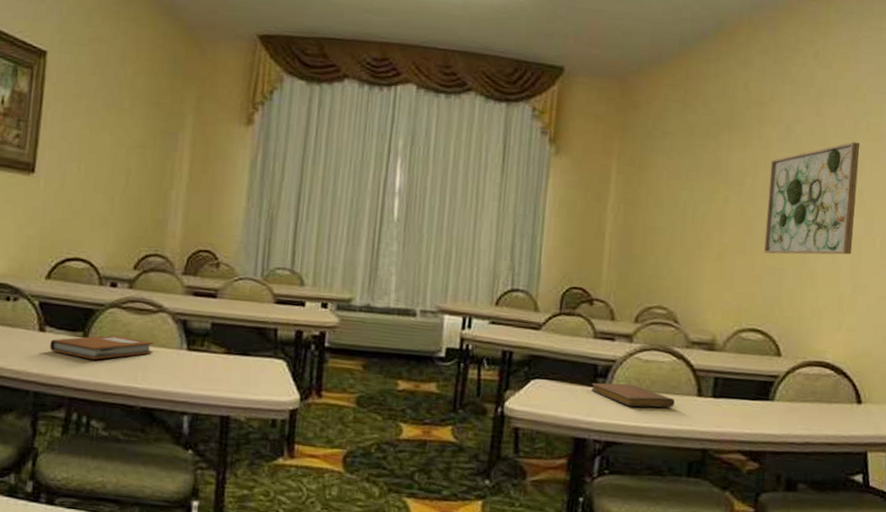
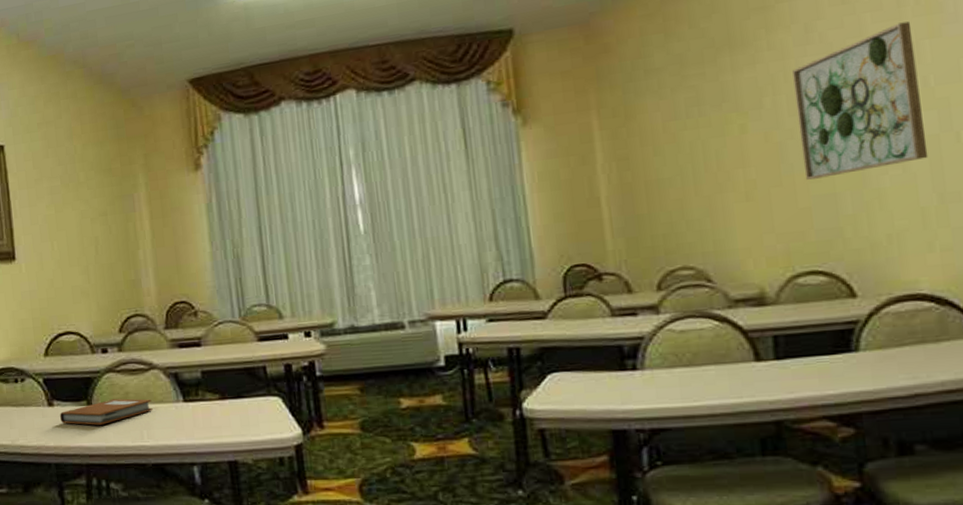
notebook: present [591,382,675,408] -> none [620,360,728,386]

